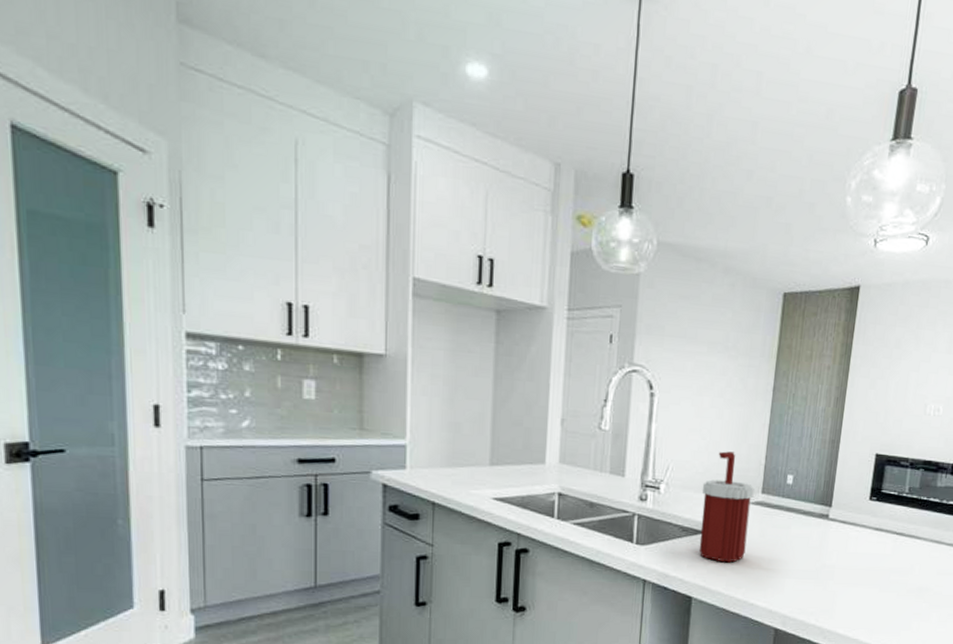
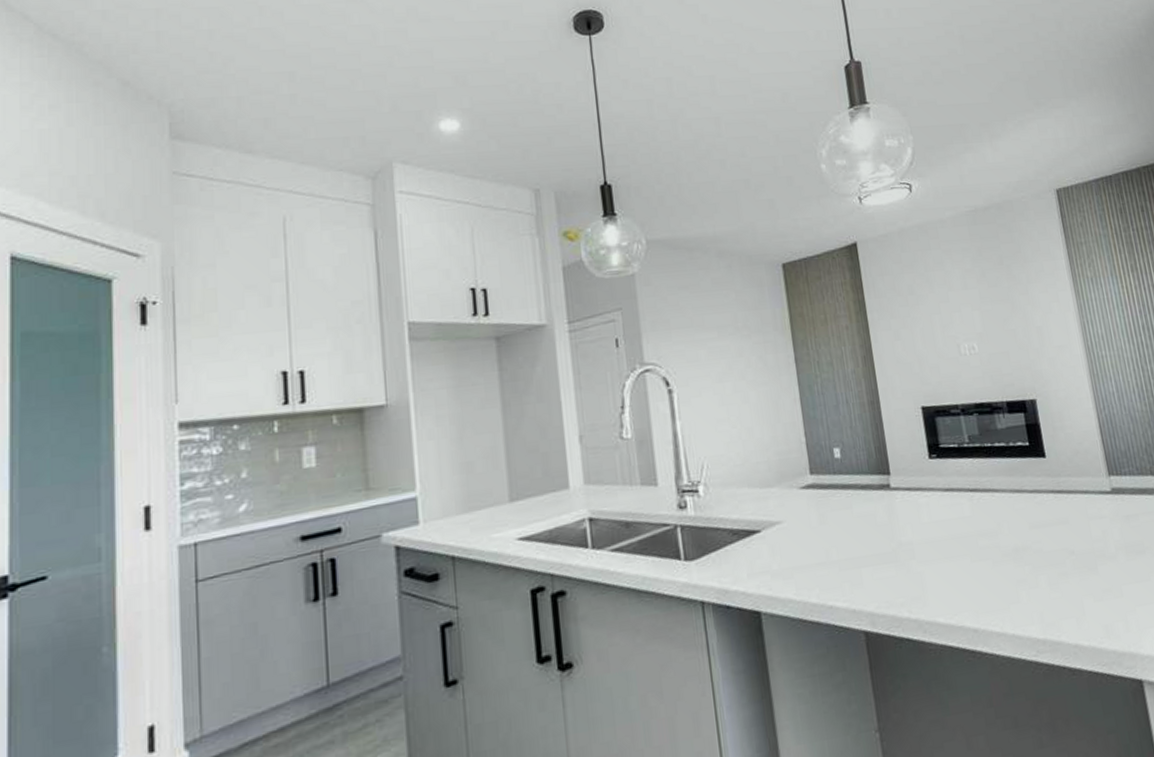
soap dispenser: present [699,451,755,563] -> none [743,435,809,563]

